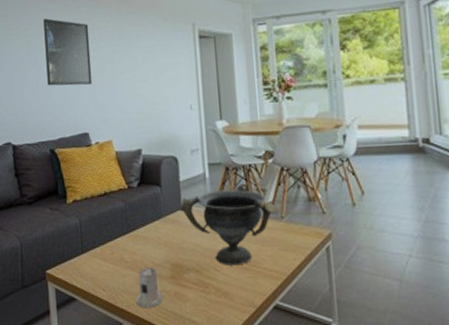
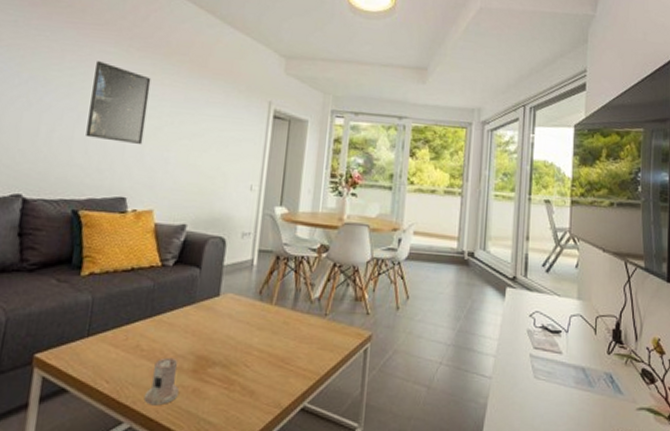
decorative bowl: present [180,183,278,266] -> none [217,275,323,362]

